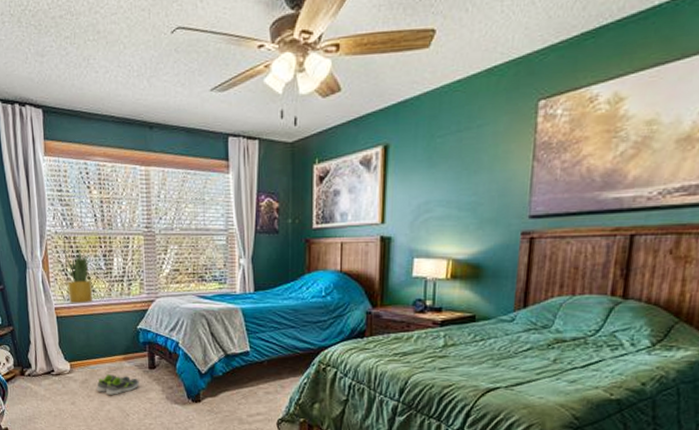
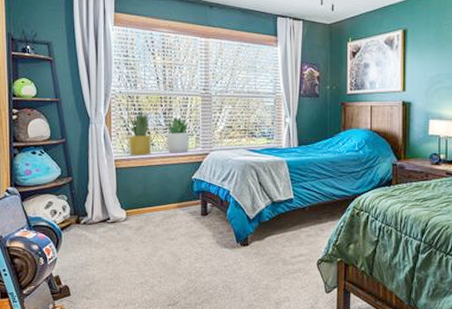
athletic shoe: present [96,374,139,395] -> none [150,221,192,241]
planter: none [107,256,133,301] -> present [167,114,189,153]

